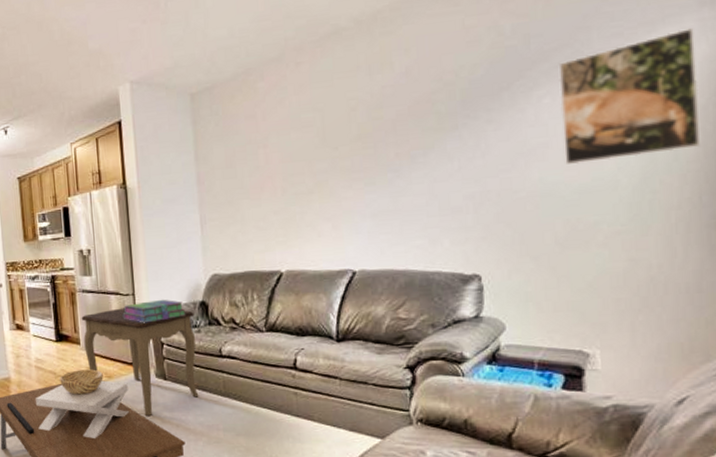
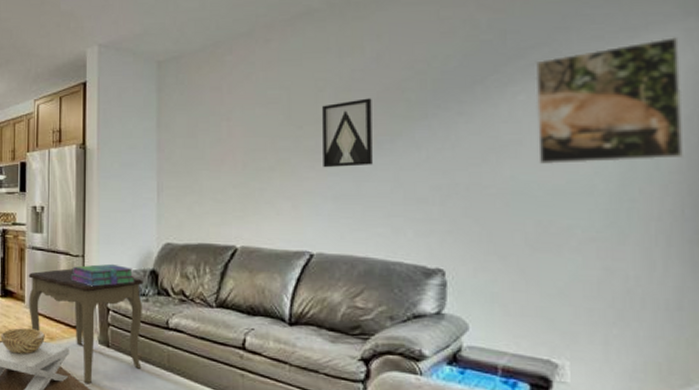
wall art: none [356,113,407,187] -> present [322,98,373,168]

